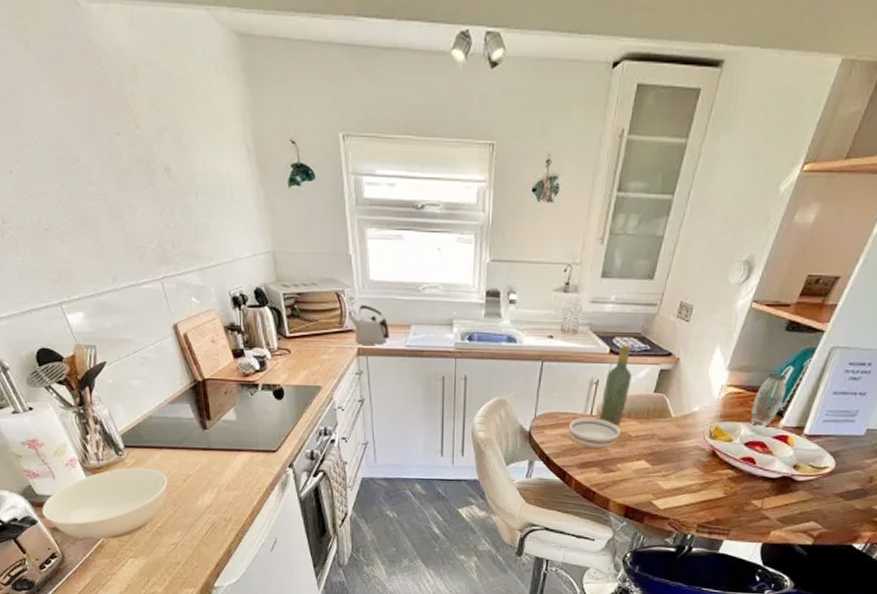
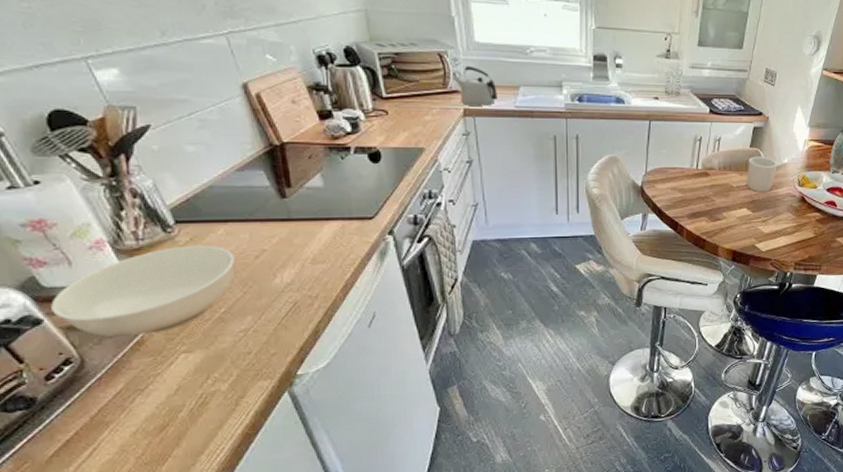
bowl: present [568,417,621,449] -> none [677,171,725,200]
wine bottle: present [599,344,632,426] -> none [704,105,730,178]
mug: none [646,402,686,443] -> present [746,156,778,192]

